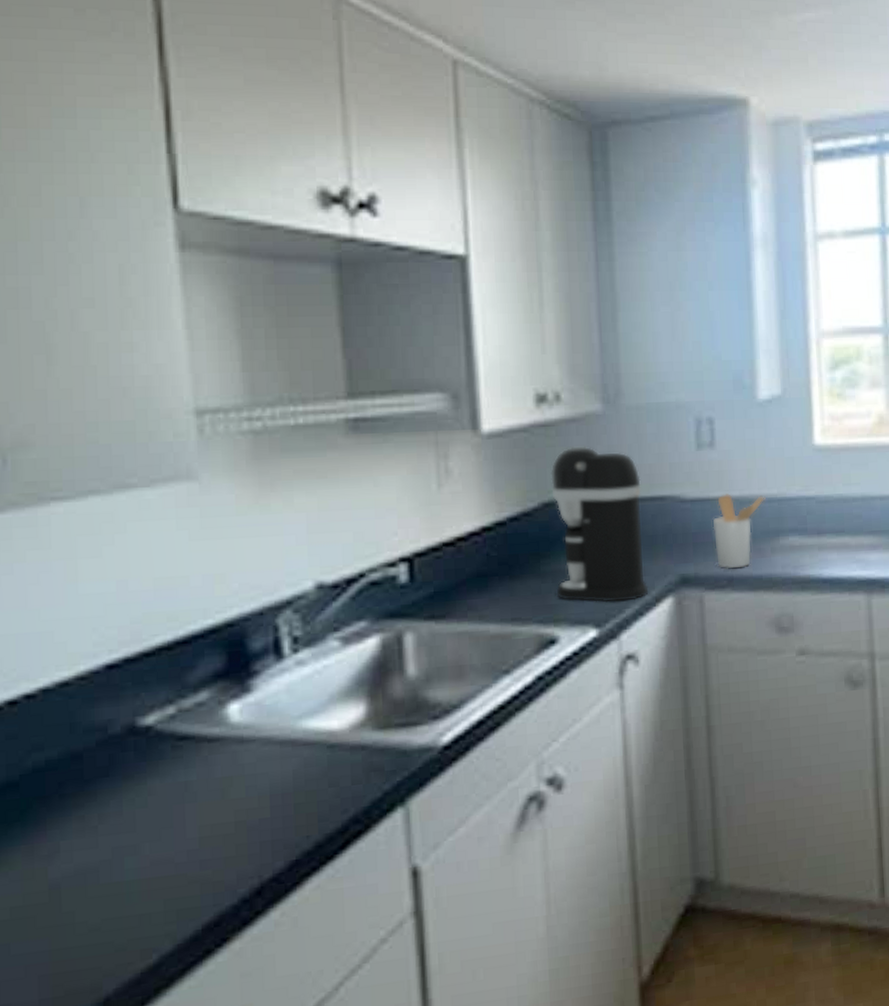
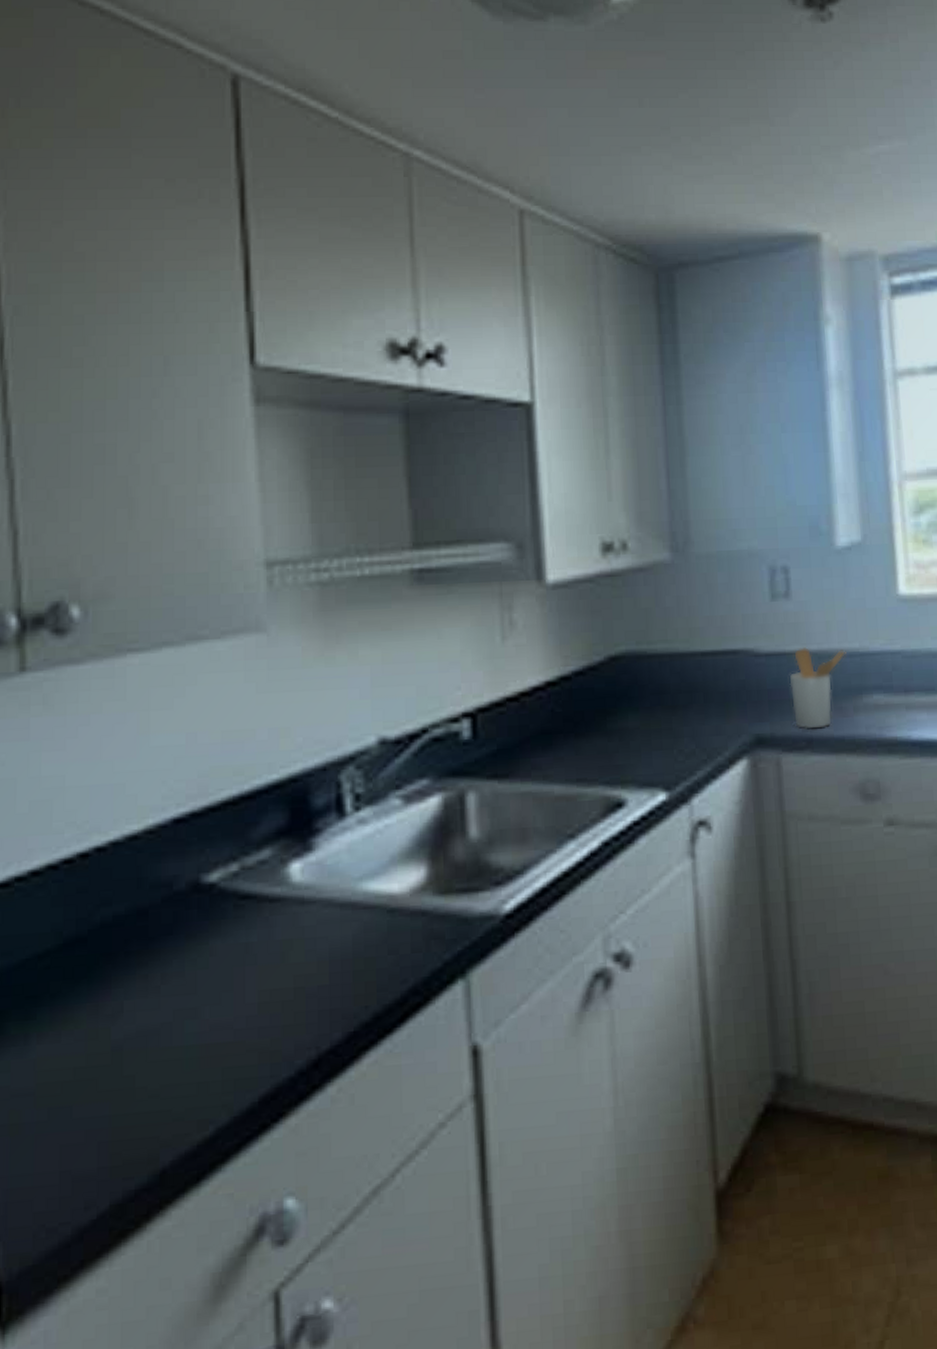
coffee maker: present [550,446,649,603] -> none [617,597,721,764]

